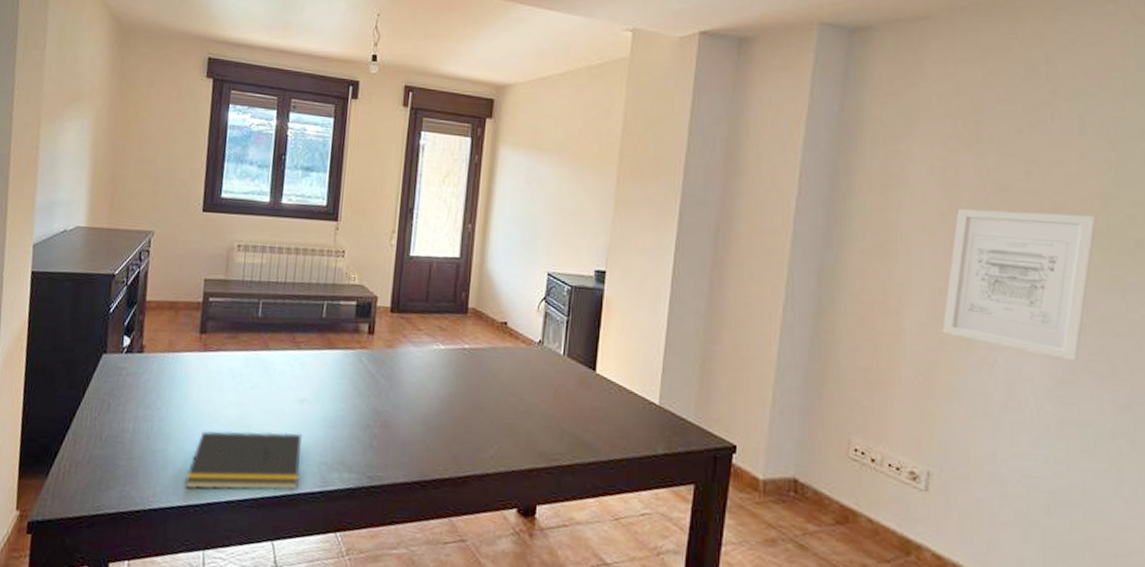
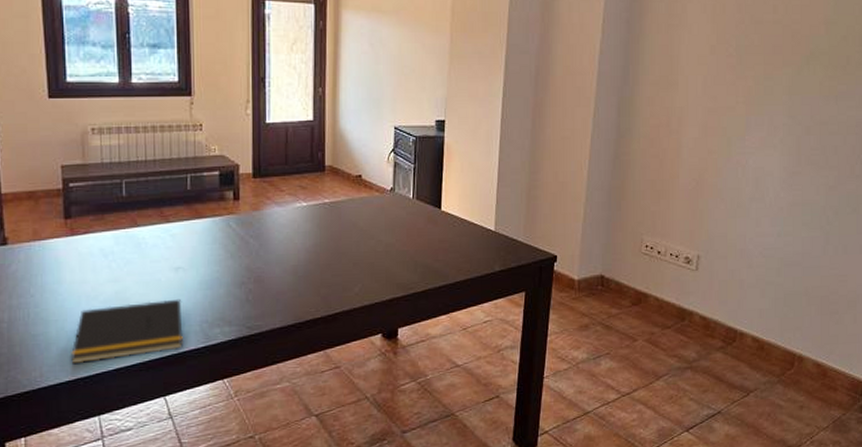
wall art: present [942,209,1097,361] -> none [710,39,821,156]

